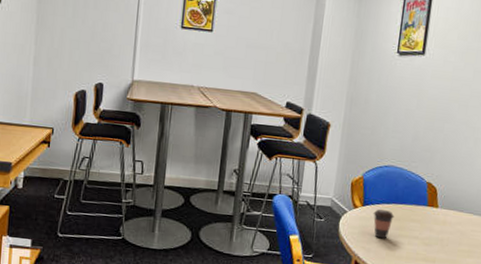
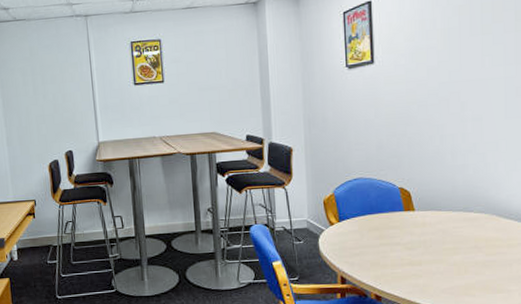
coffee cup: present [373,209,395,239] -> none [350,222,372,251]

